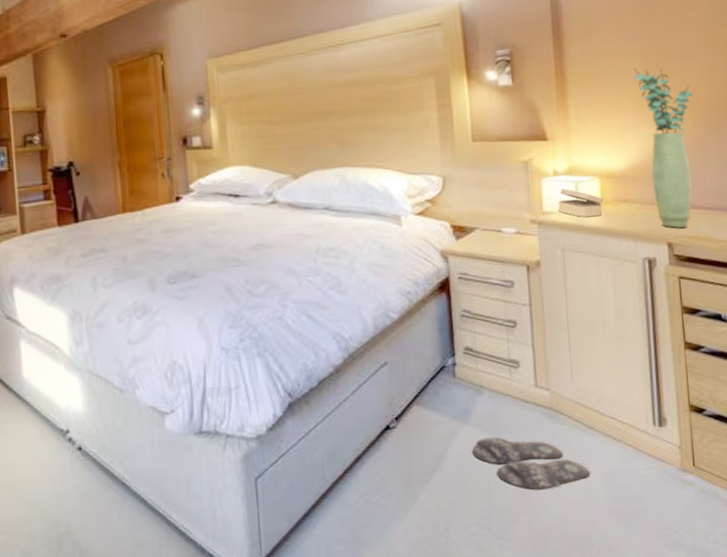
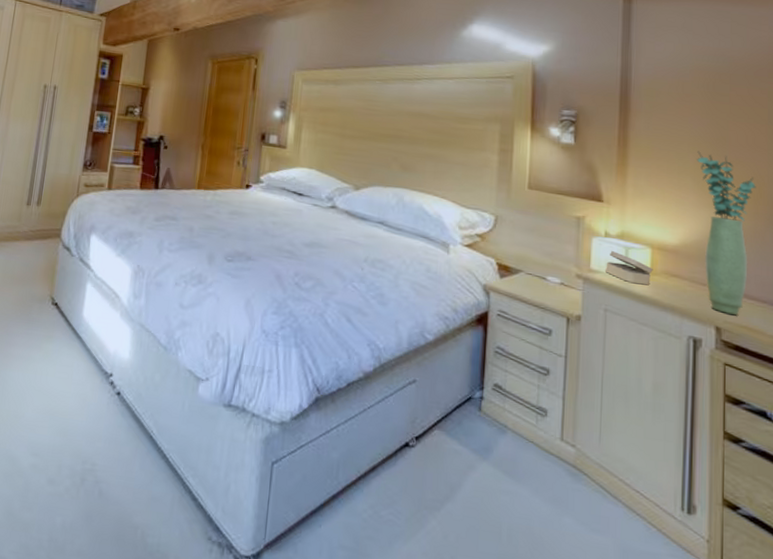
slippers: present [472,436,590,490] -> none [487,478,607,549]

